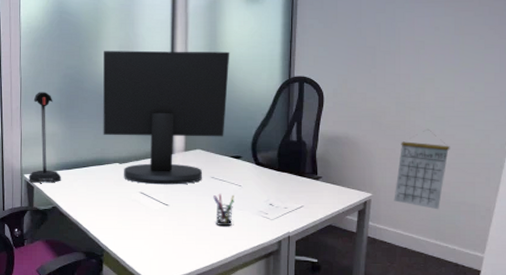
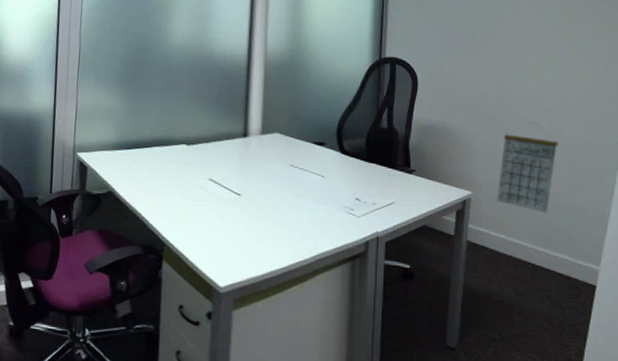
desk lamp: present [29,92,61,183] -> none [82,60,119,164]
monitor: present [103,50,230,185] -> none [169,19,315,172]
pen holder: present [213,193,234,227] -> none [292,184,316,223]

